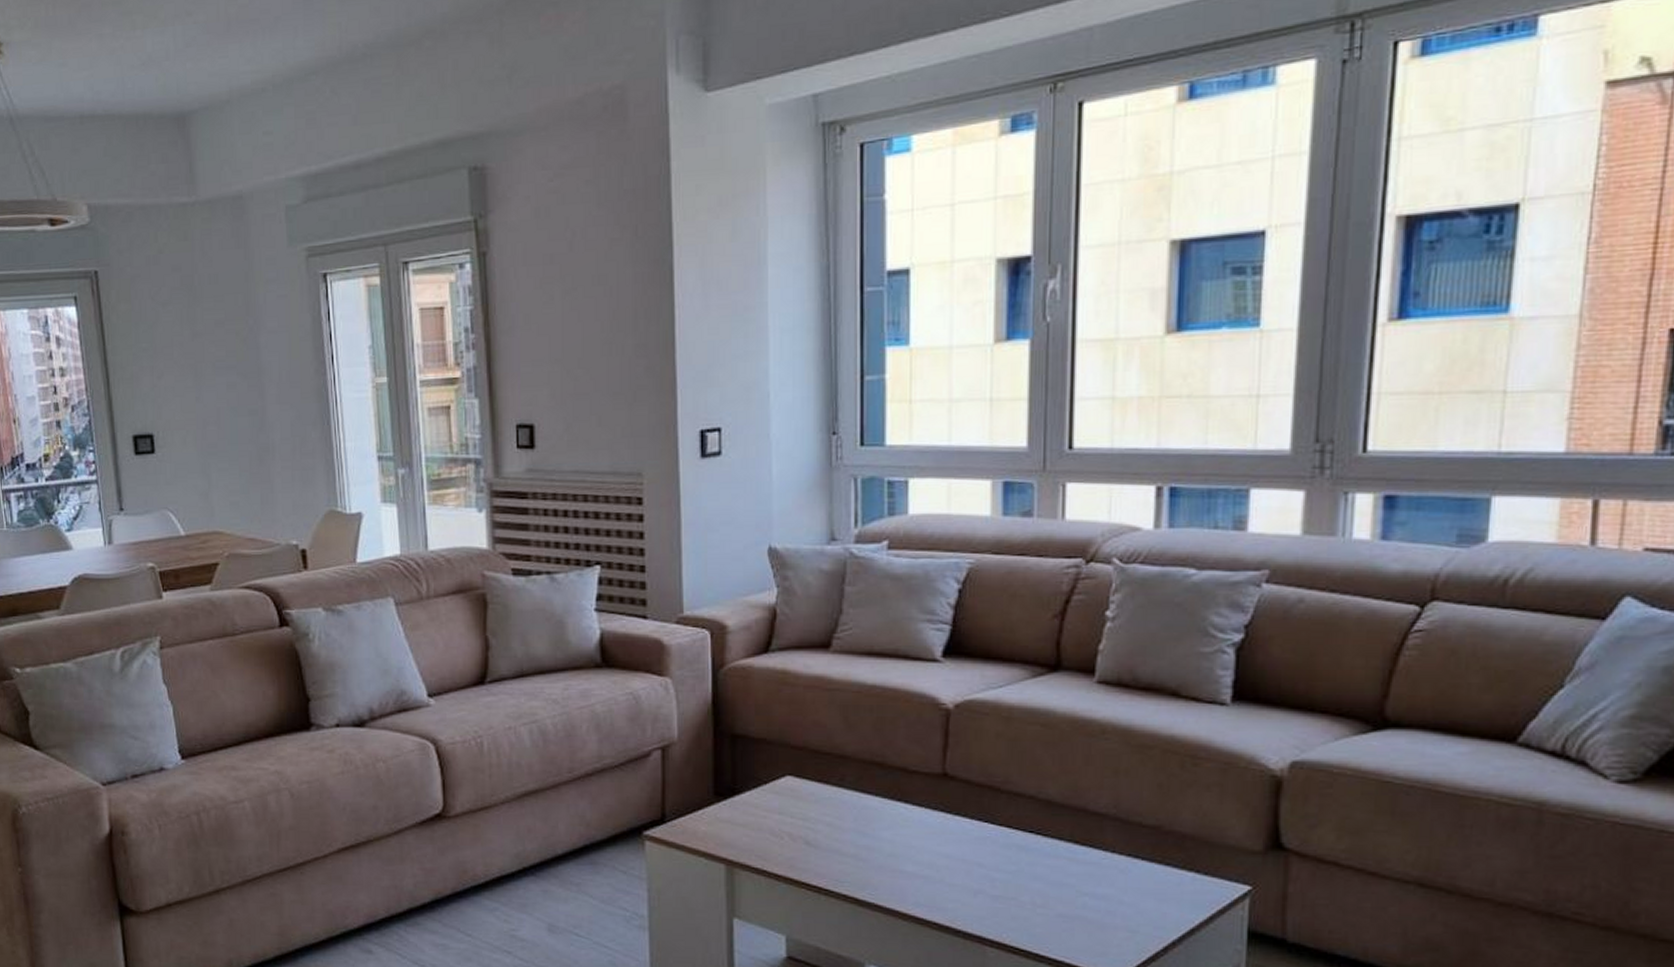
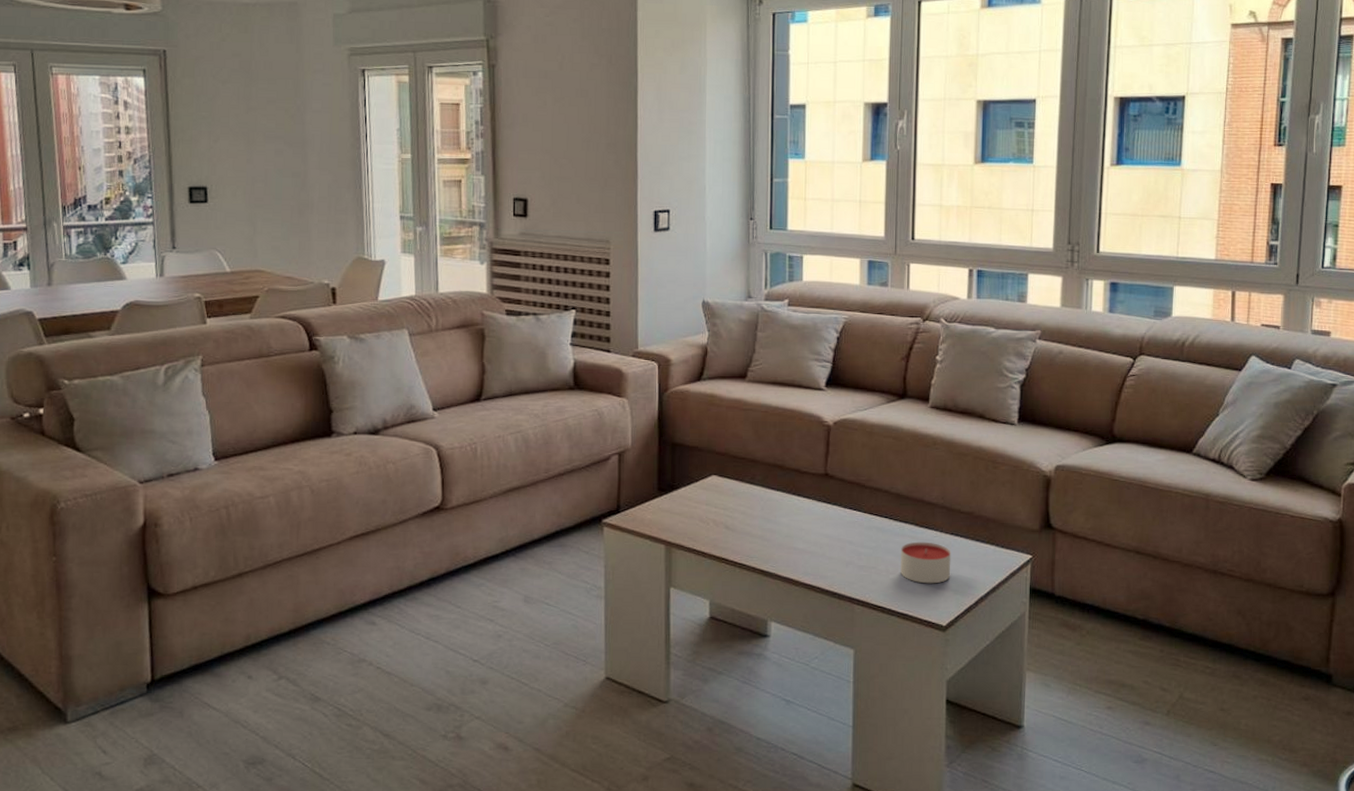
candle: none [1053,865,1128,922] -> present [901,541,951,584]

